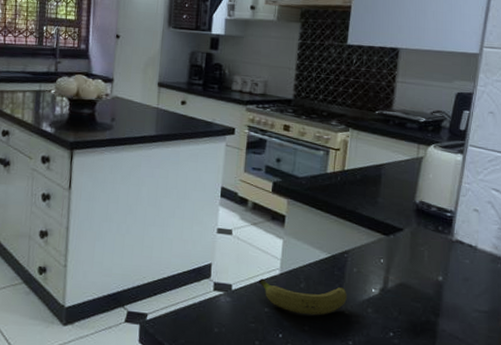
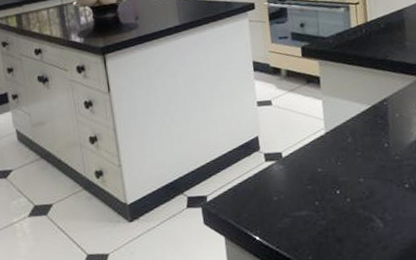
fruit: present [258,278,347,316] -> none [306,134,395,168]

